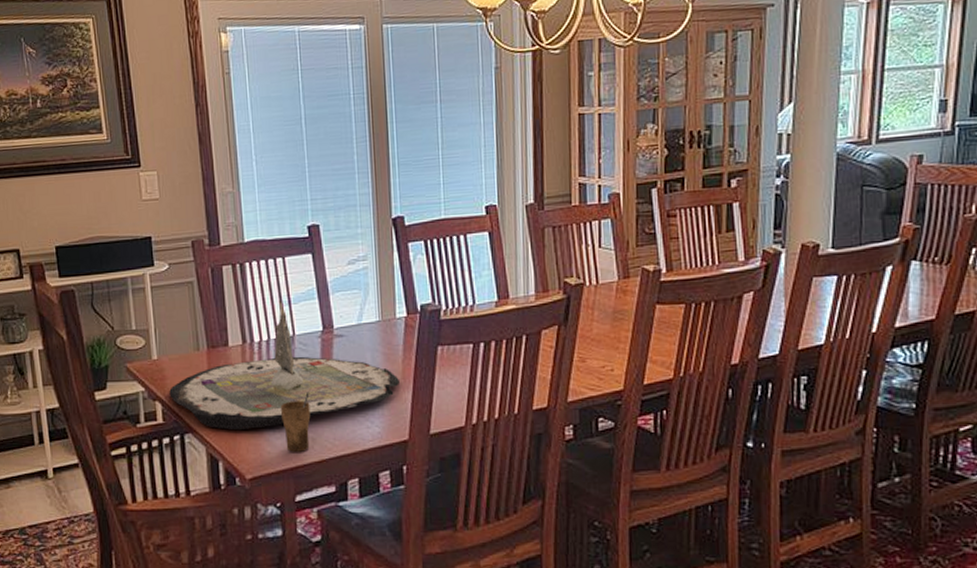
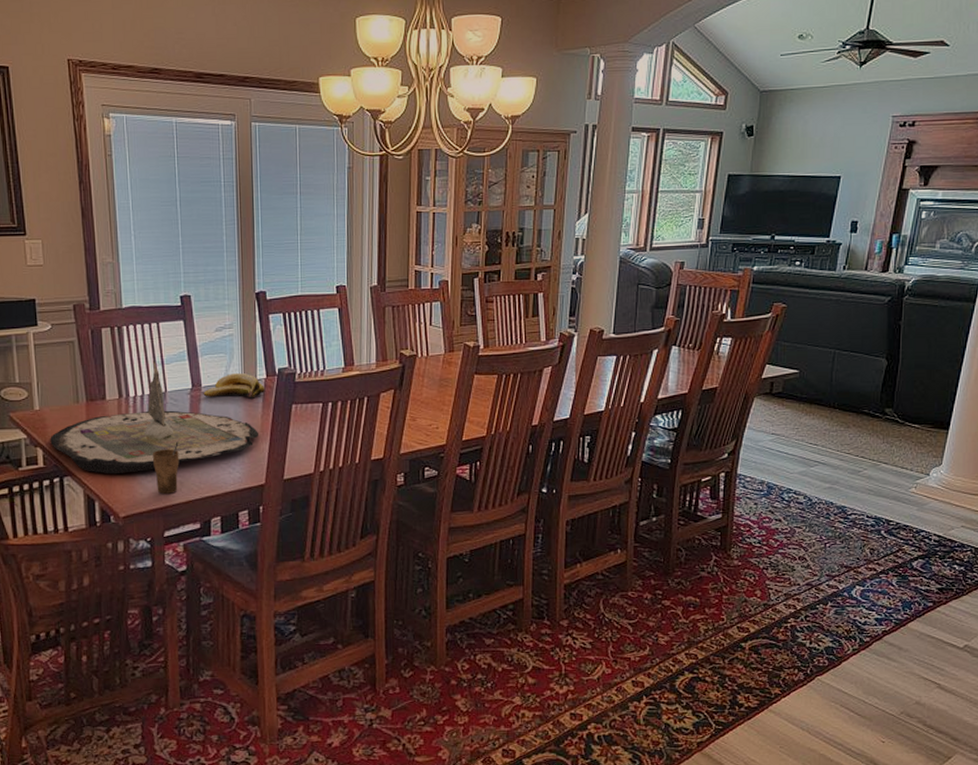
banana: none [335,311,407,341] -> present [203,373,266,399]

